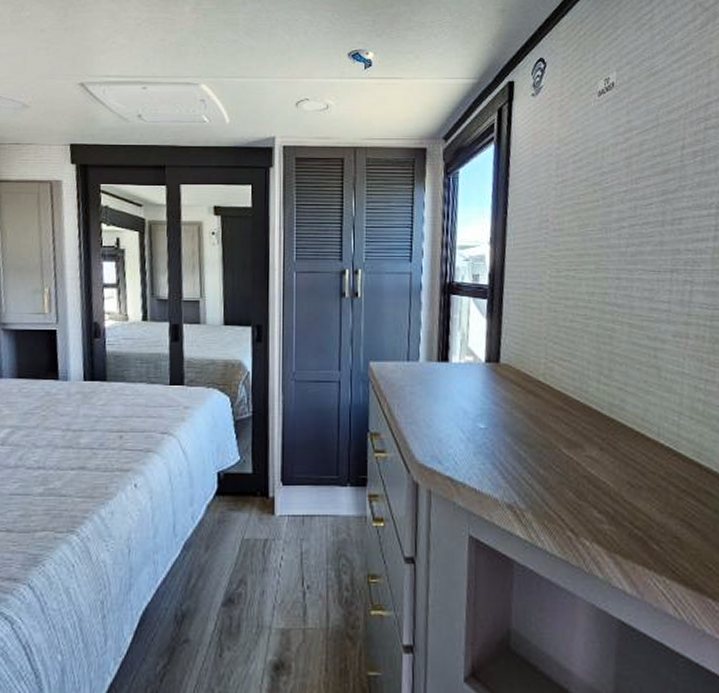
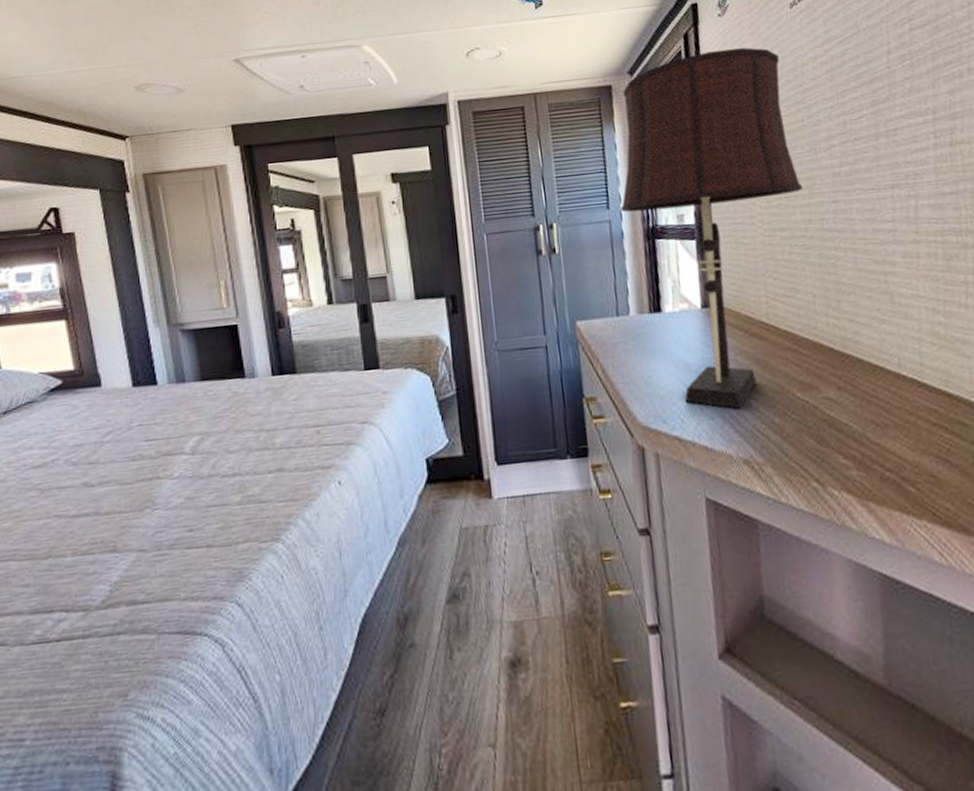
table lamp: none [422,128,590,457] -> present [621,47,802,409]

